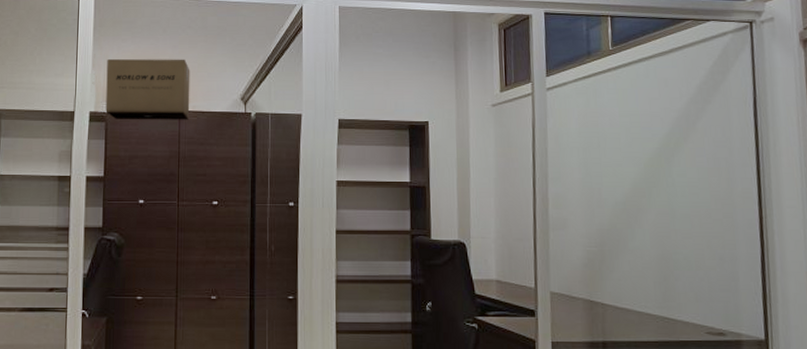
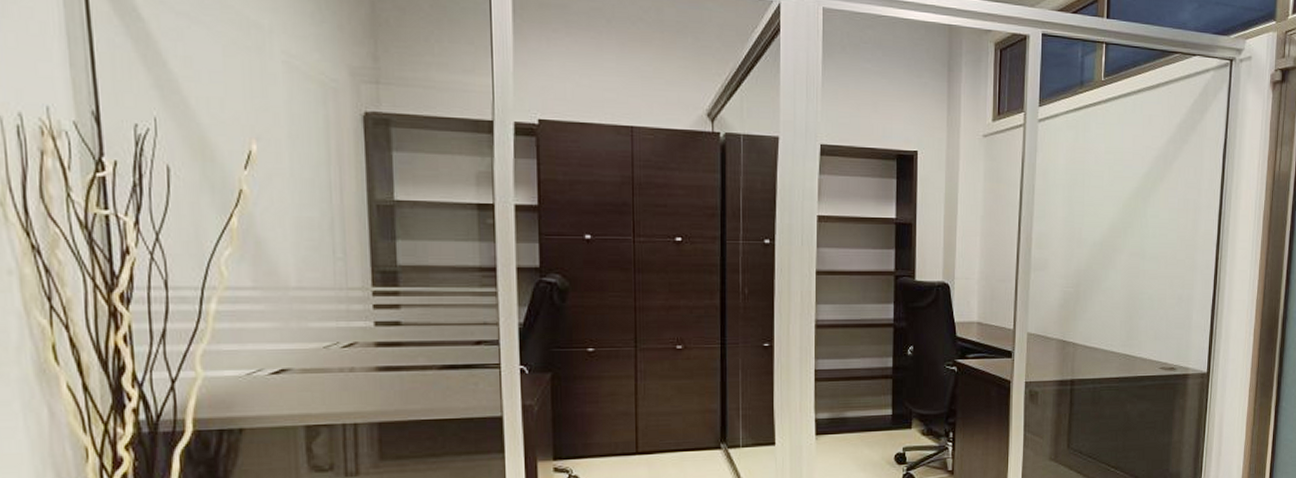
box: present [105,58,190,120] -> none [534,53,645,138]

